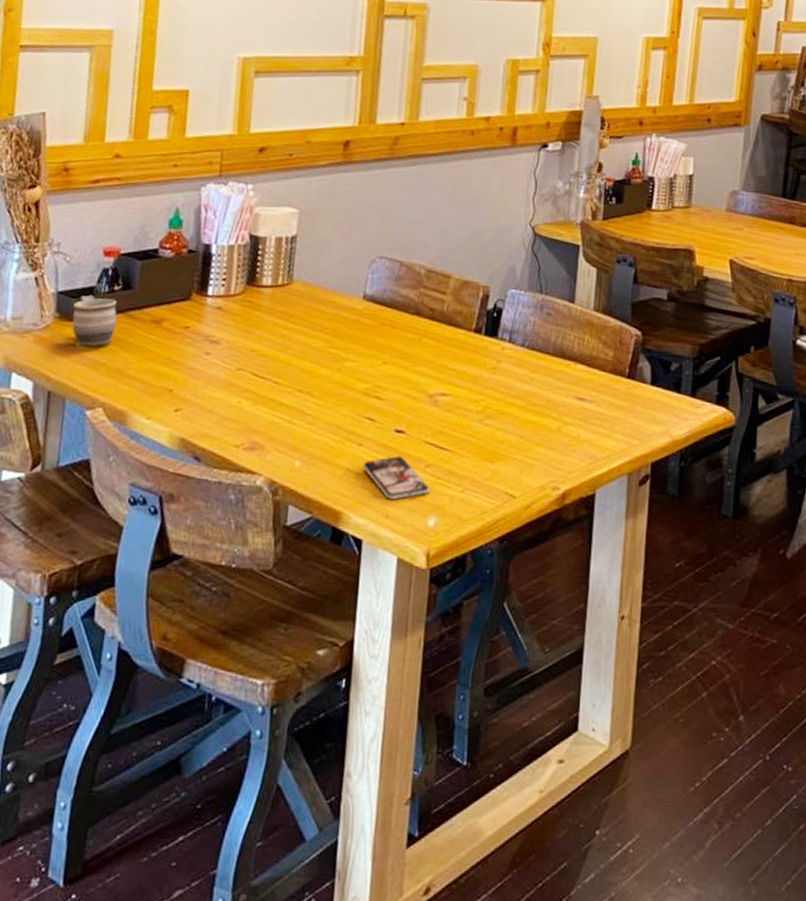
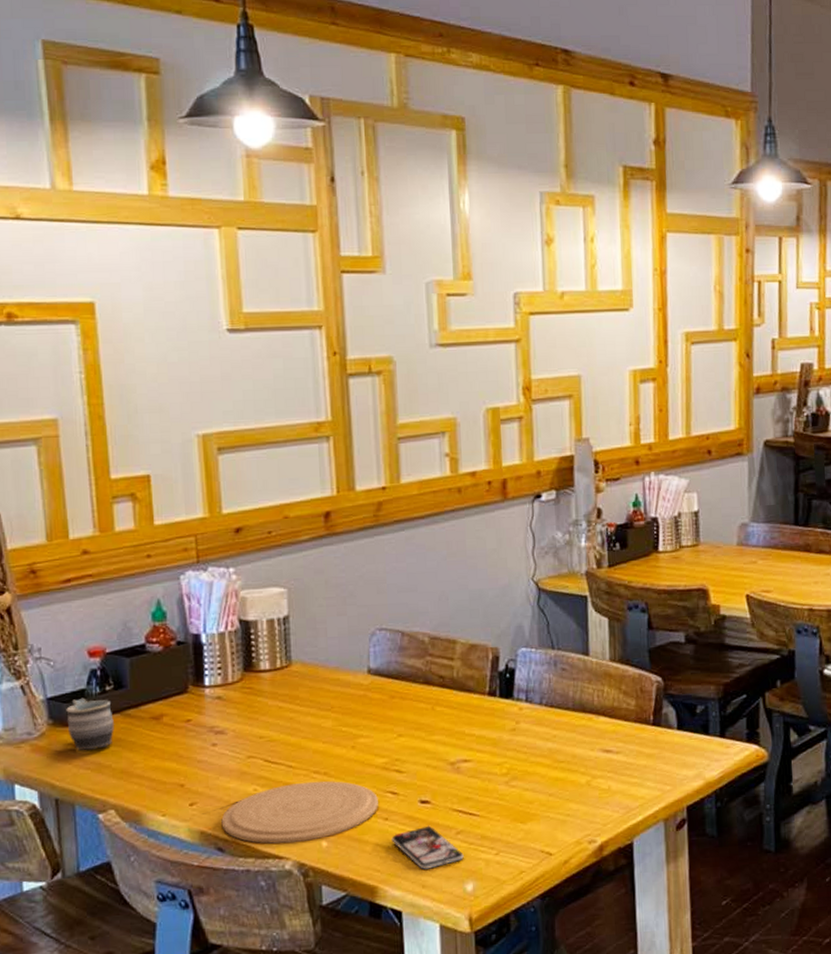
plate: none [202,399,355,459] -> present [221,781,378,844]

